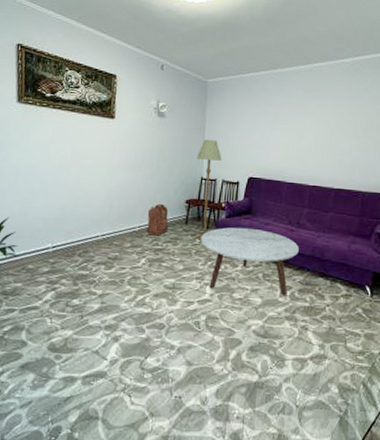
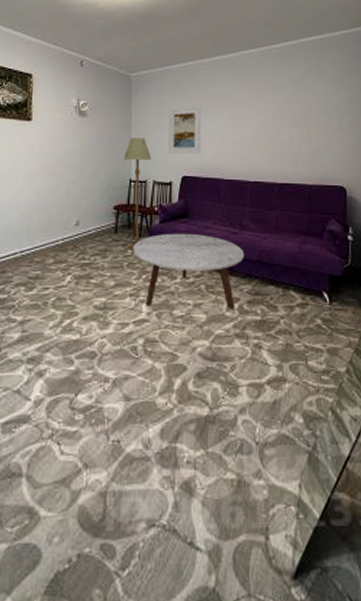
backpack: present [146,204,169,236] -> none [70,212,96,249]
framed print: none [238,114,271,158] -> present [169,106,202,154]

